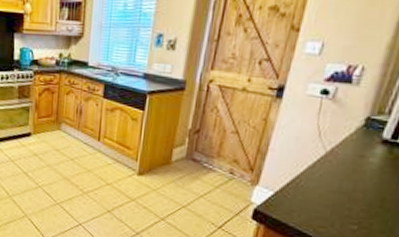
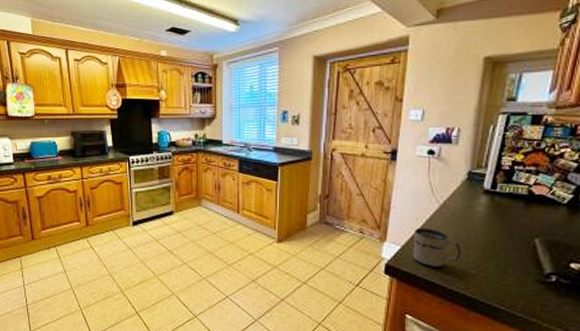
mug: none [286,174,344,220] -> present [413,228,461,268]

